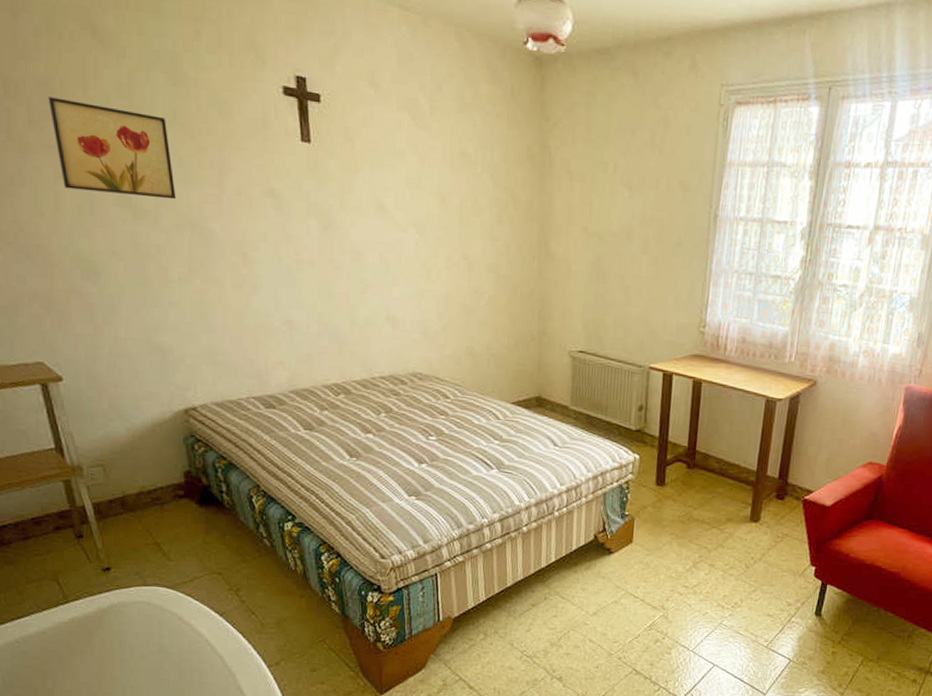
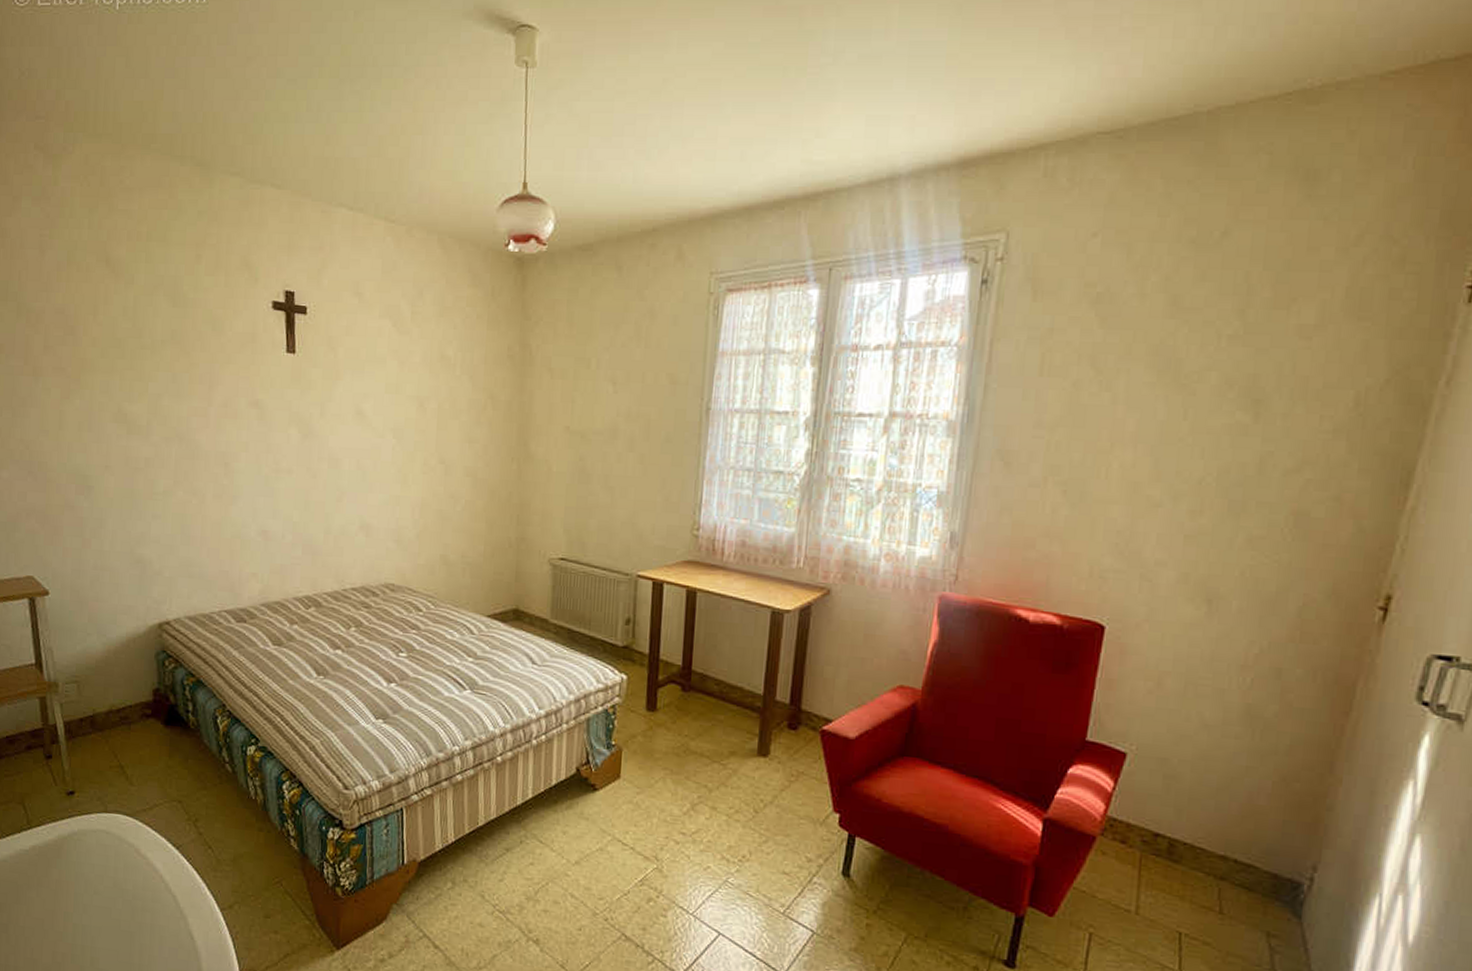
wall art: present [48,97,176,200] -> none [62,324,167,414]

